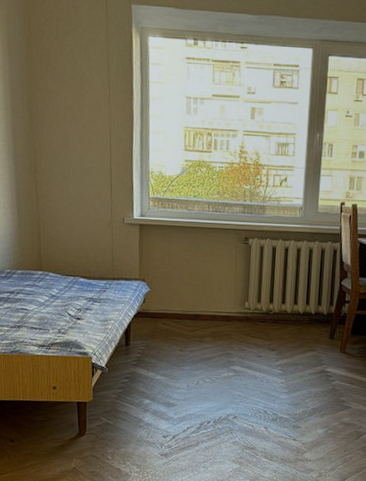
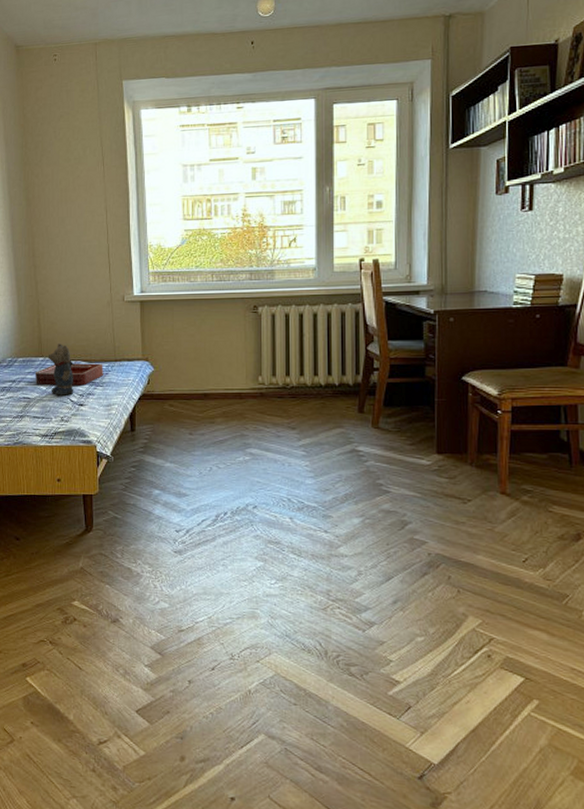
decorative tray: none [33,279,102,301] -> present [34,363,103,386]
teddy bear: none [47,259,73,310] -> present [48,343,75,397]

